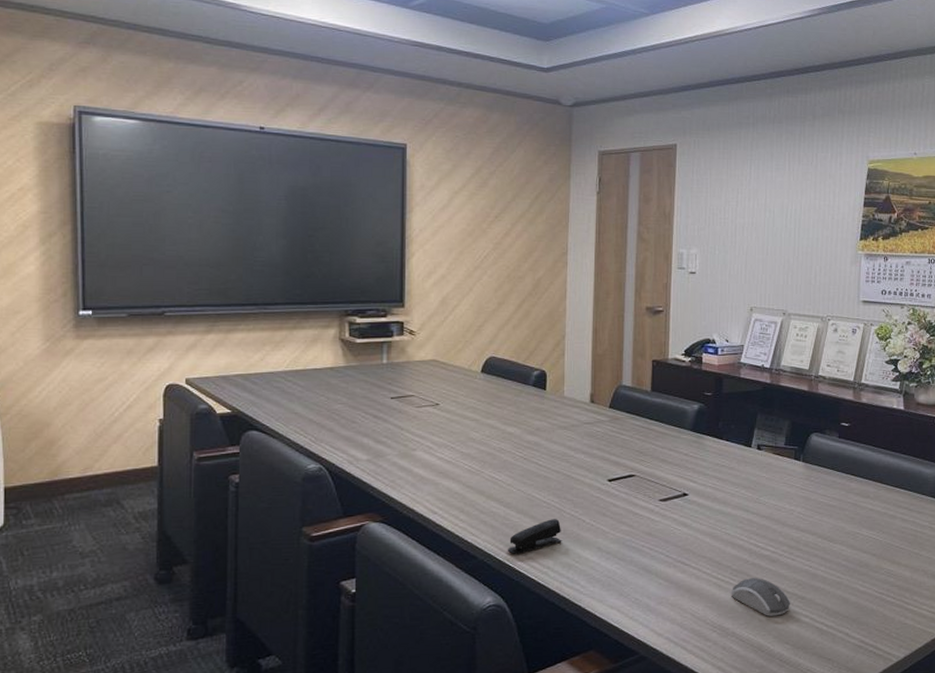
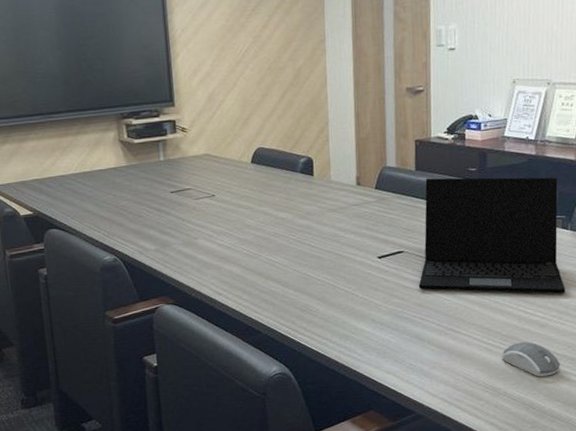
stapler: present [508,519,562,554] -> none [289,295,338,328]
laptop: none [648,400,797,527] -> present [418,177,566,294]

